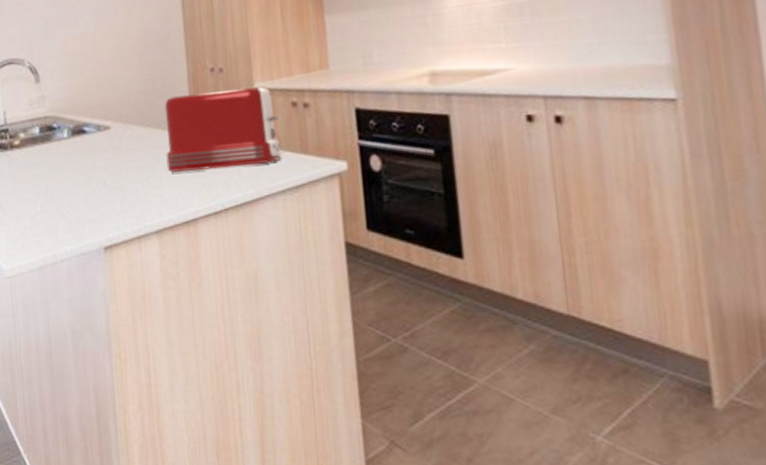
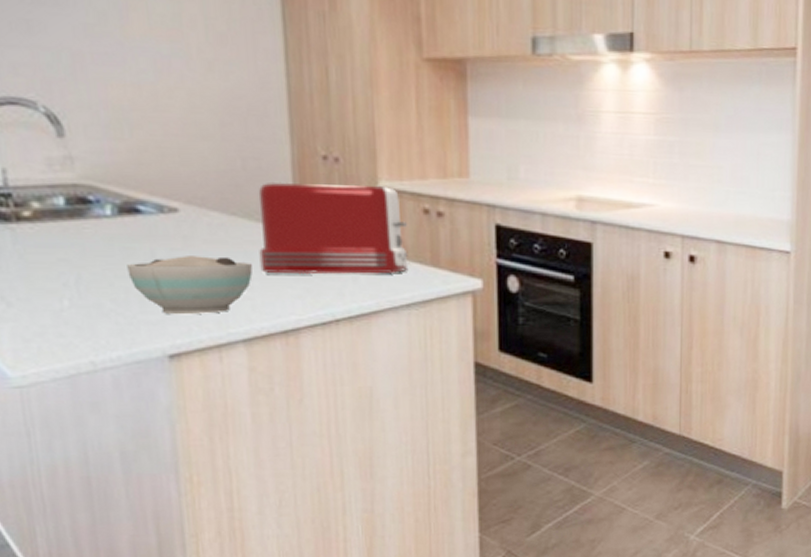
bowl: none [77,161,162,213] -> present [127,256,253,315]

